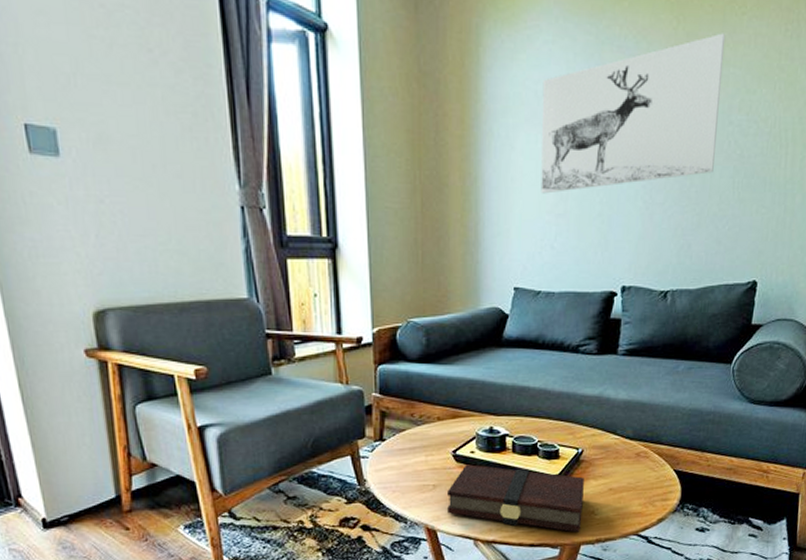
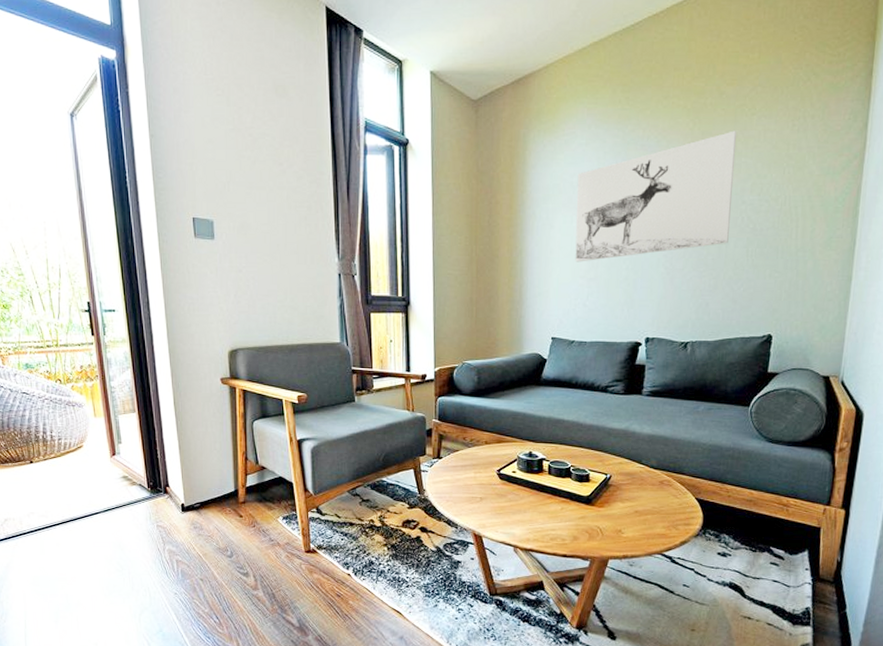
book: present [447,464,584,533] -> none [492,482,612,548]

